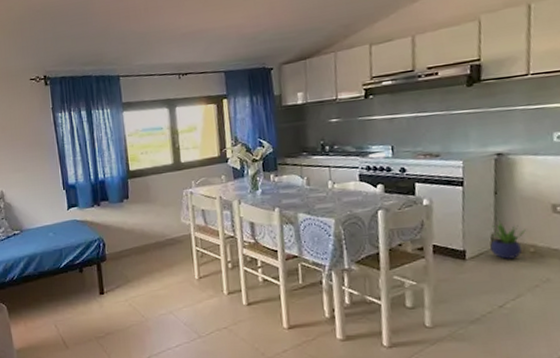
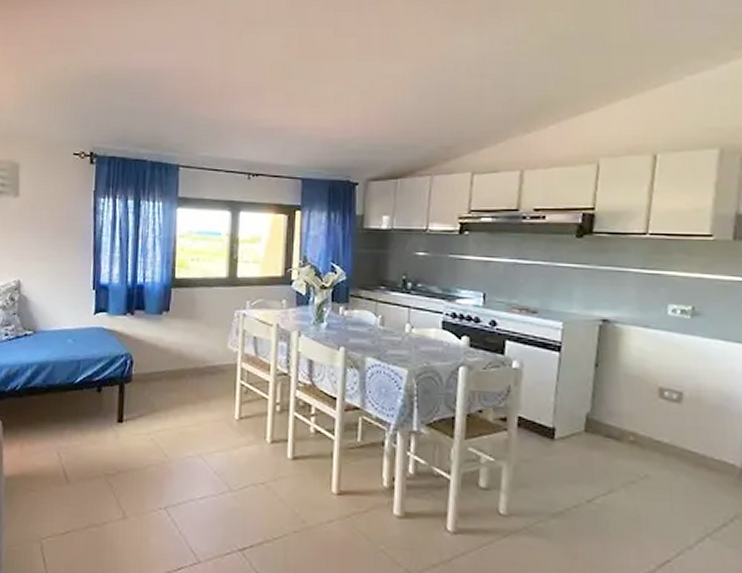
potted plant: present [490,219,526,259] -> none [584,397,626,446]

